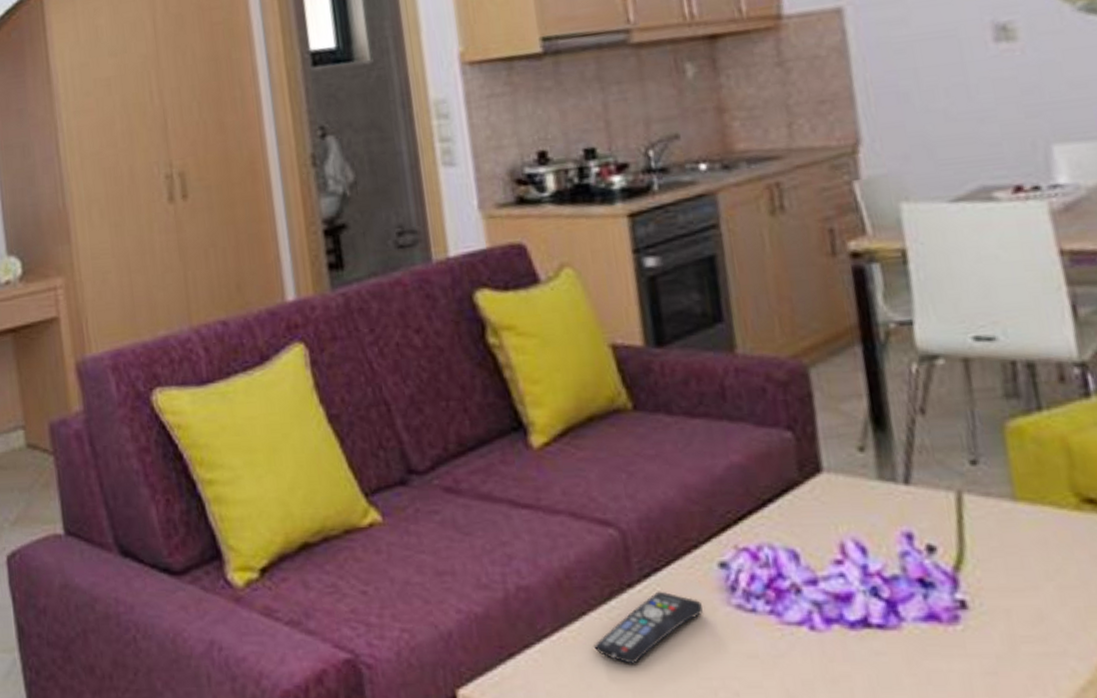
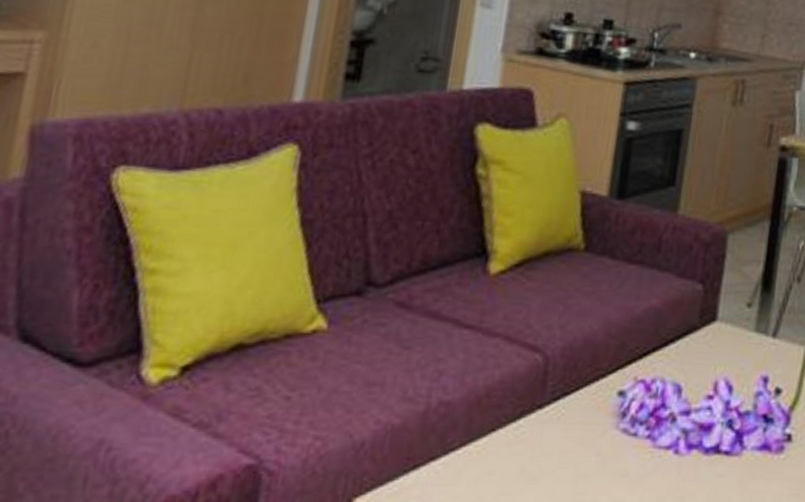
remote control: present [594,591,703,664] -> none [494,413,595,479]

